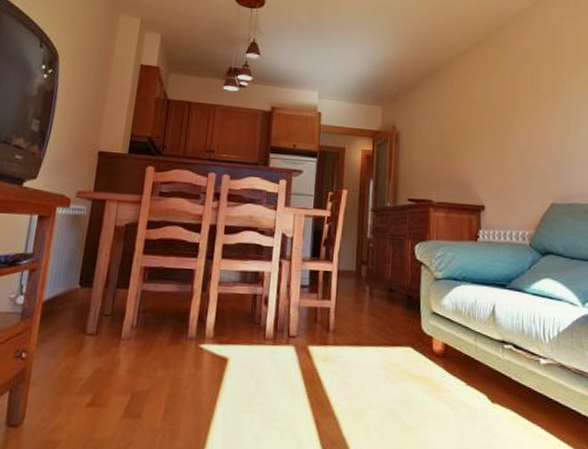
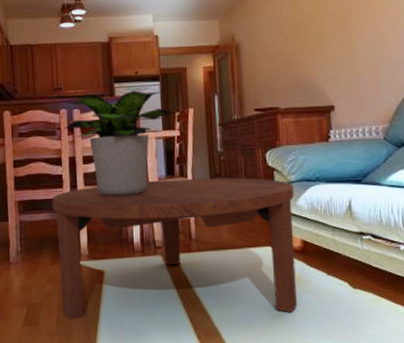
coffee table: none [173,260,440,425] -> present [52,177,298,319]
potted plant: none [210,160,328,275] -> present [65,91,174,197]

